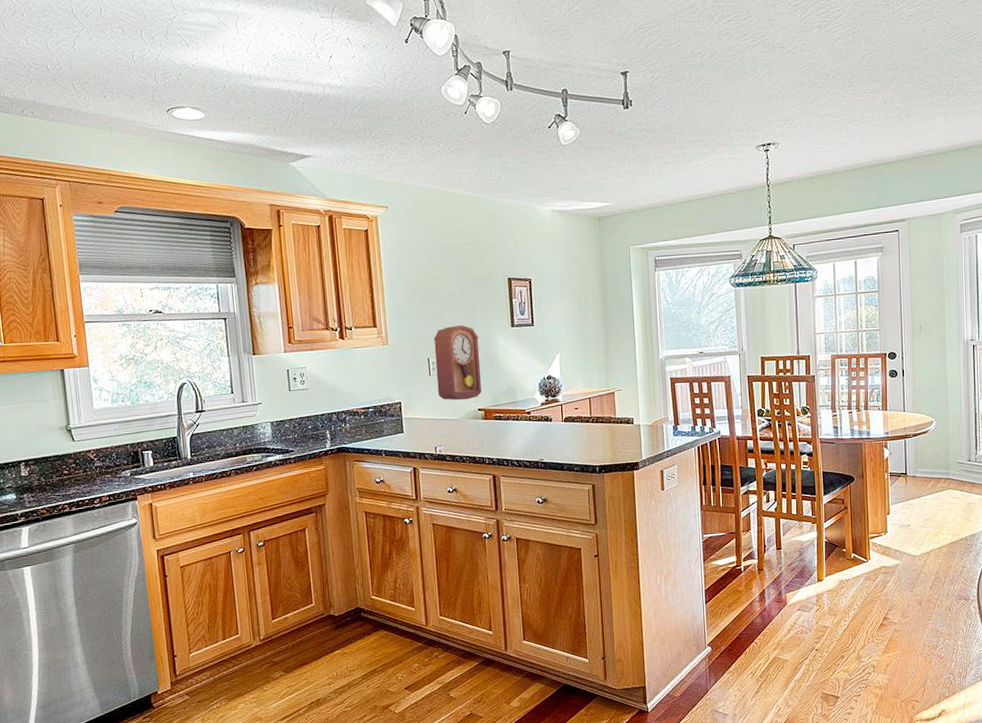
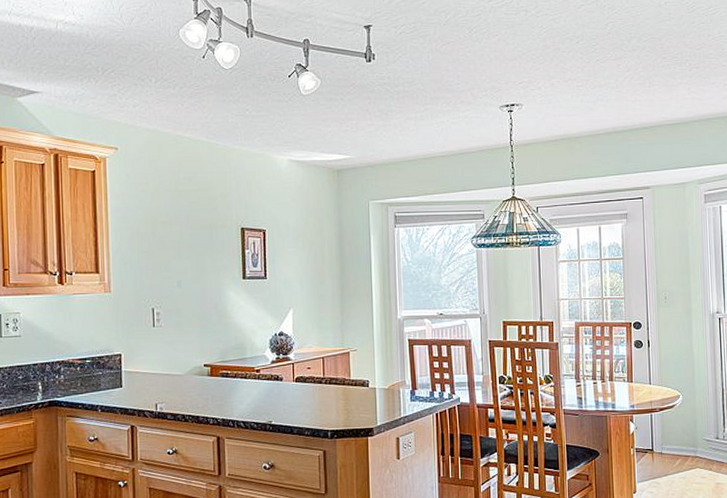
pendulum clock: present [434,324,481,401] -> none [160,274,209,355]

